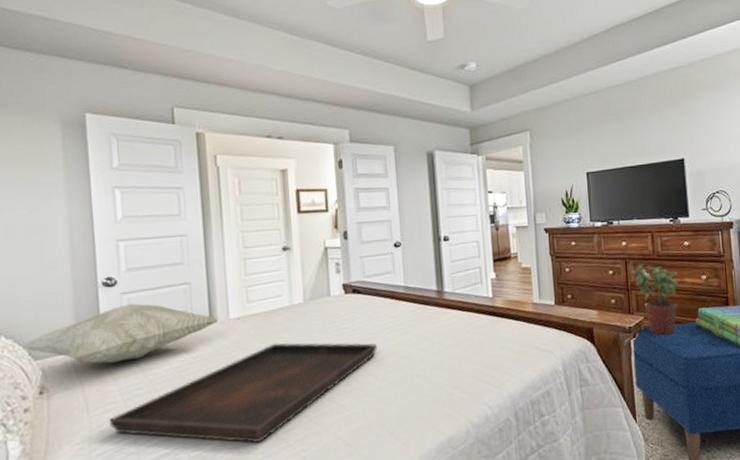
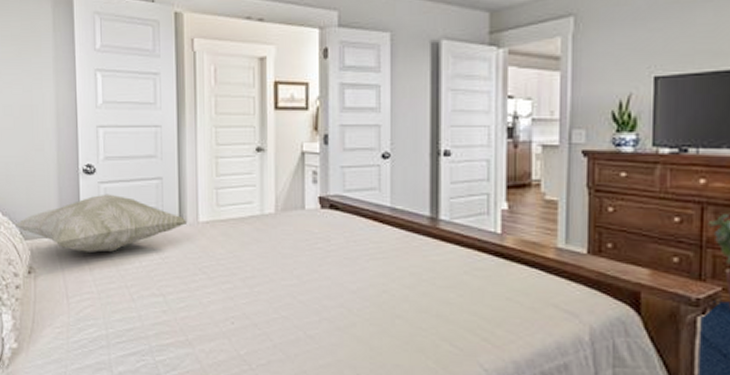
serving tray: present [109,342,377,444] -> none [85,254,353,361]

